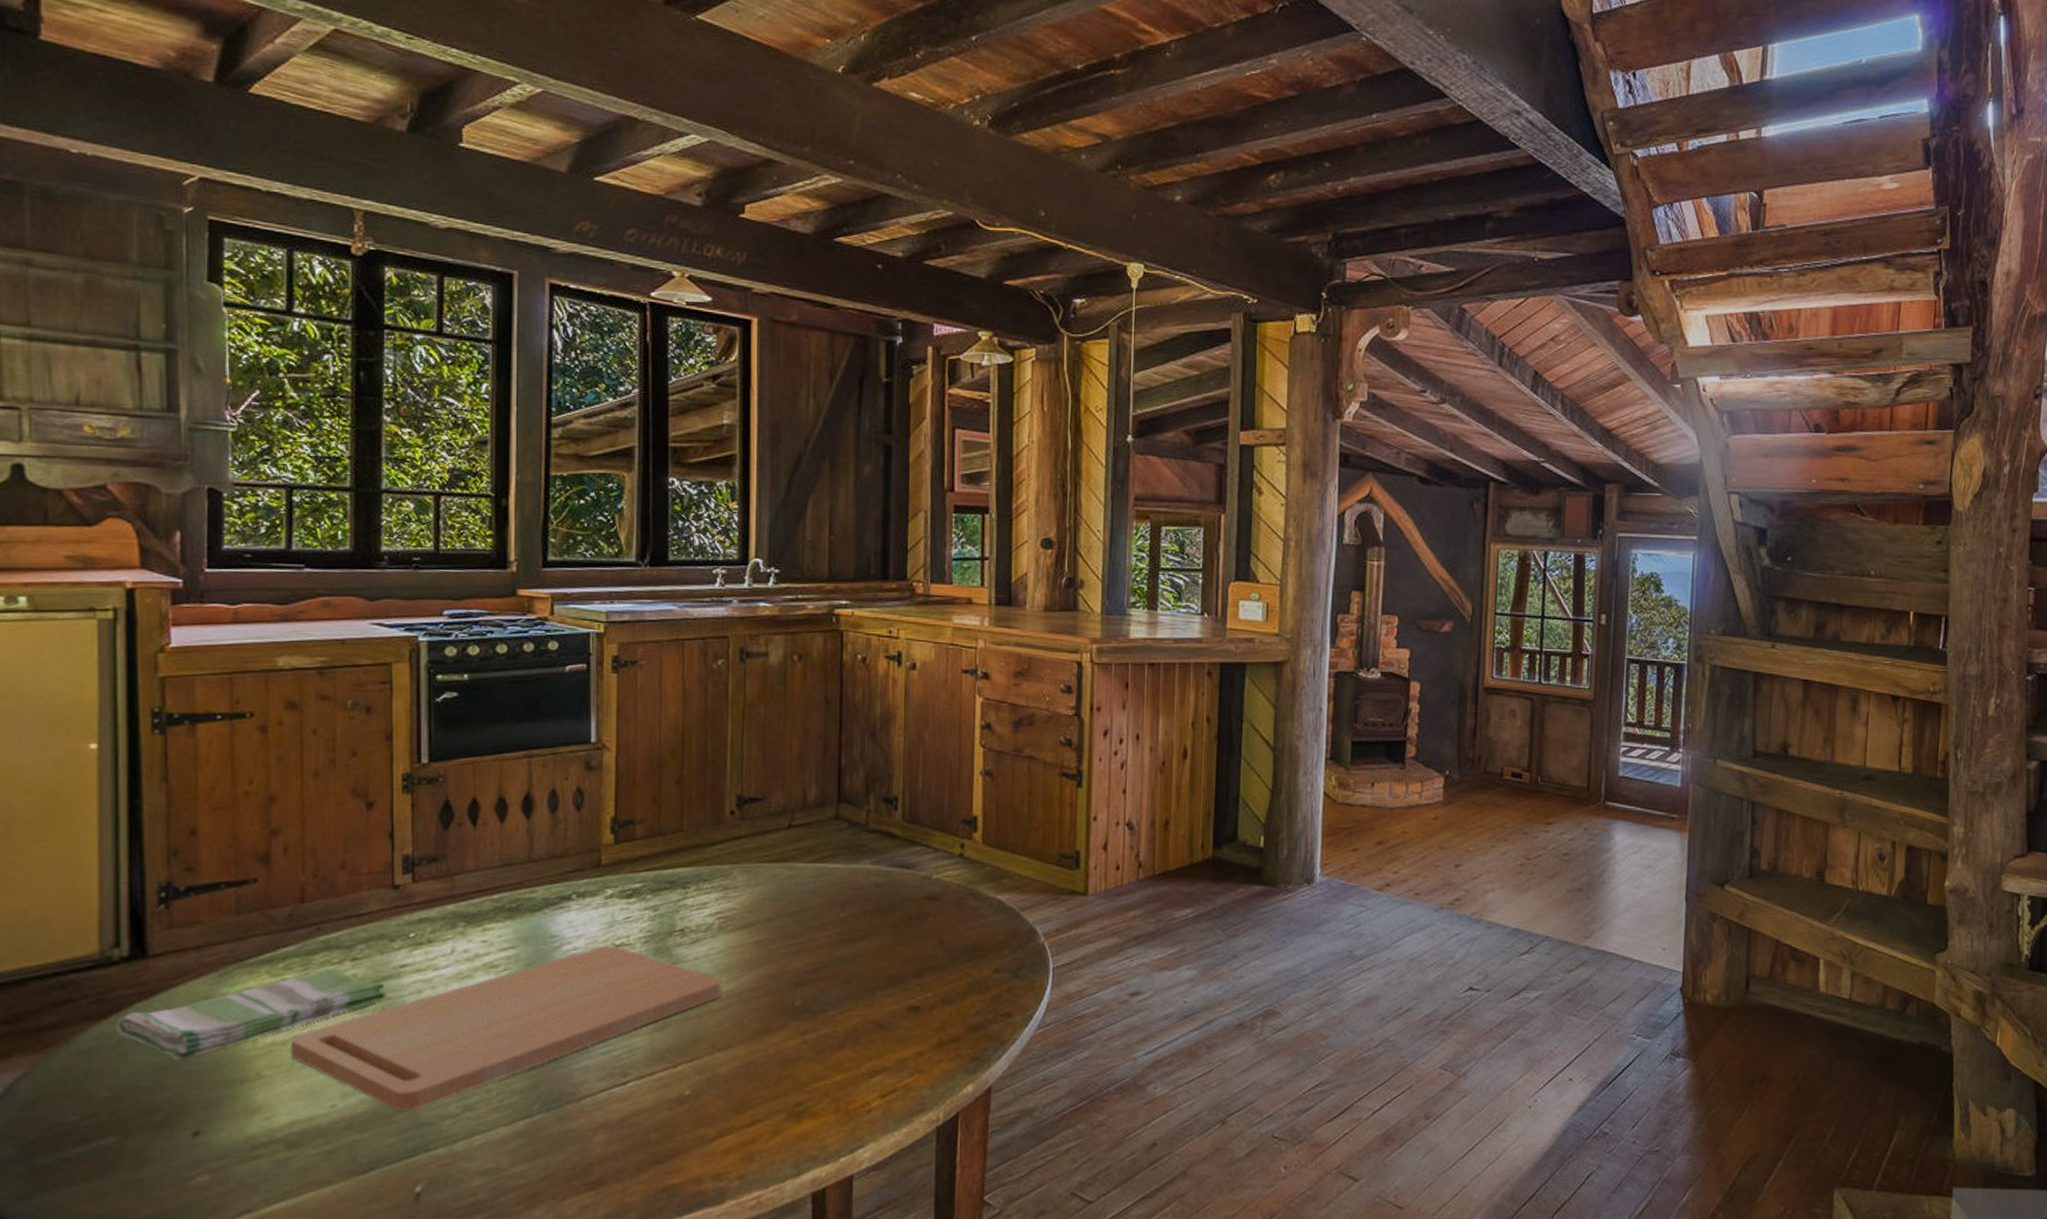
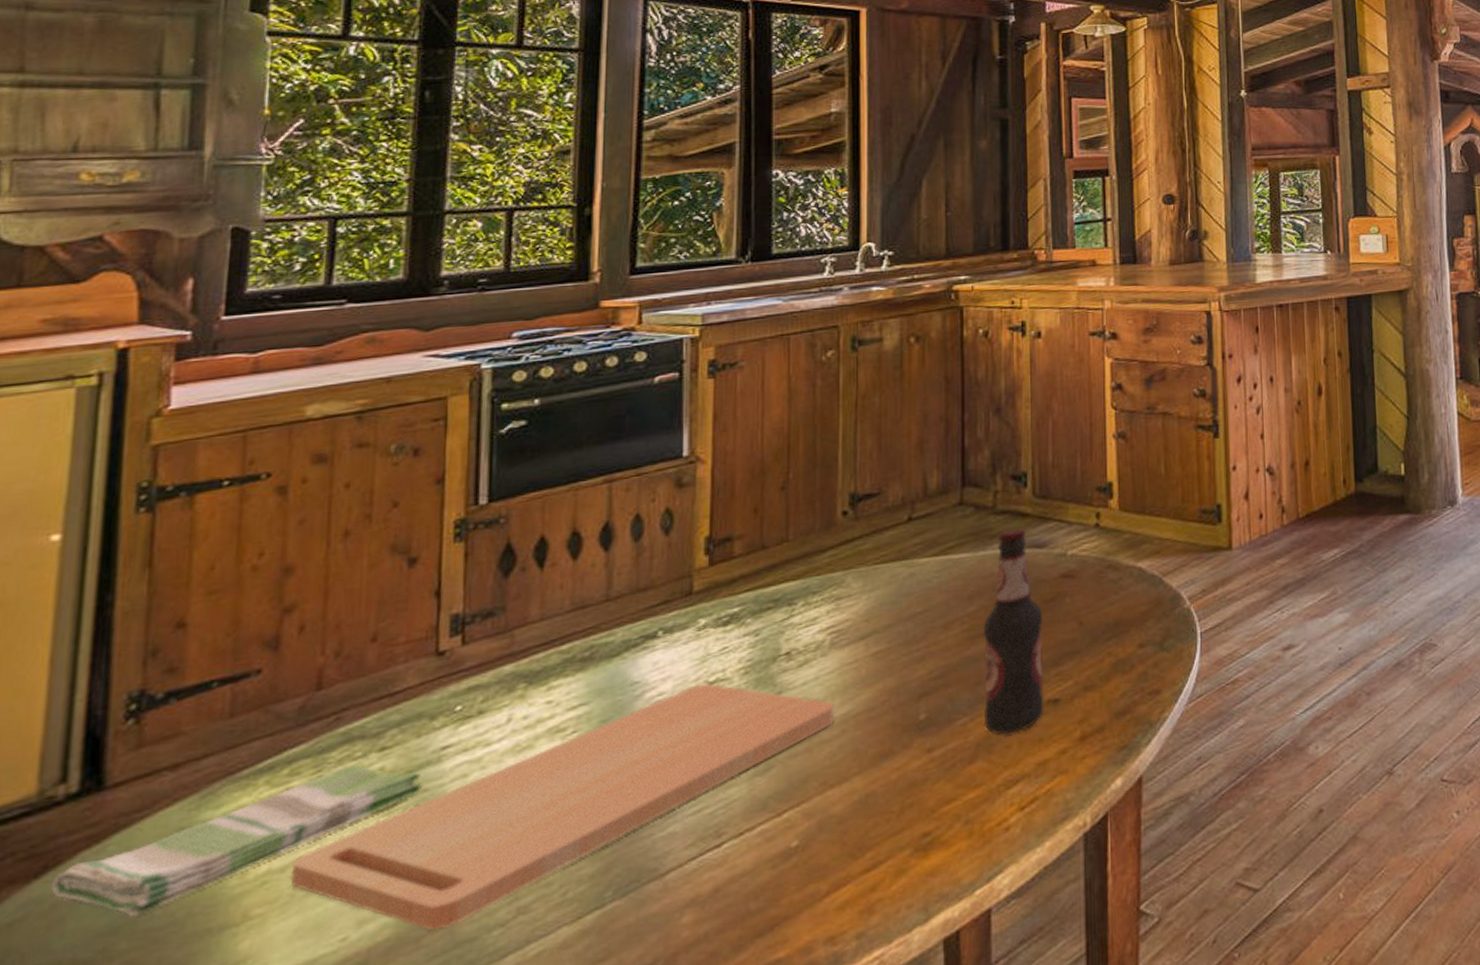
bottle: none [851,847,908,1030] -> present [983,528,1044,735]

